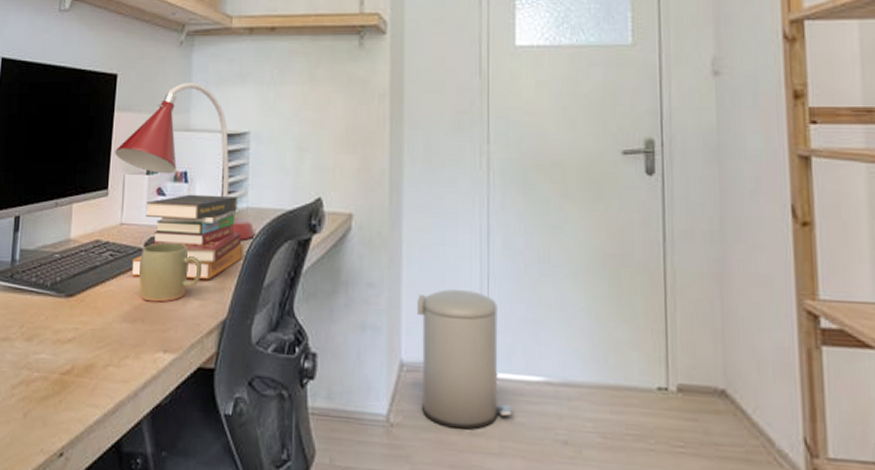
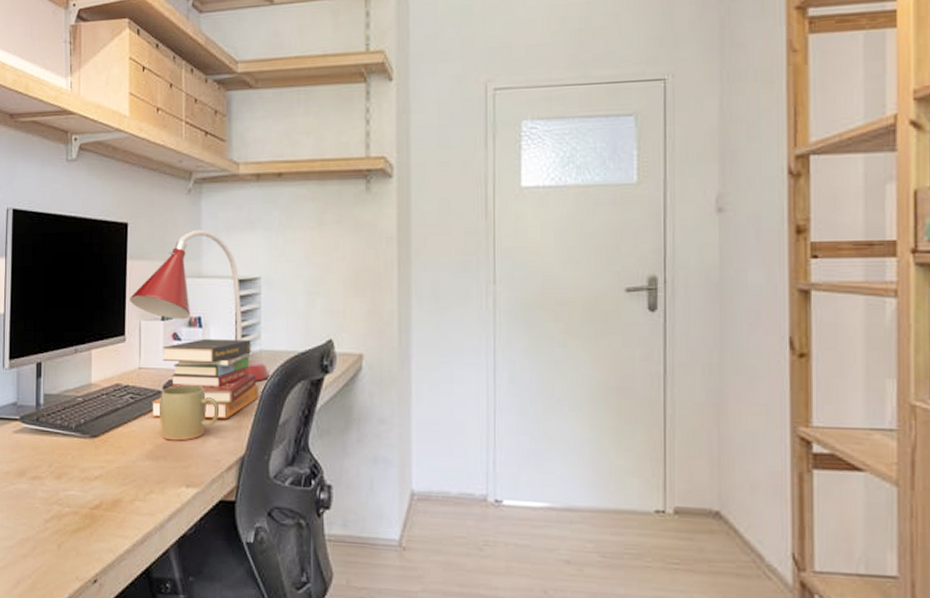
pedal bin: present [417,289,512,430] -> none [427,424,518,552]

